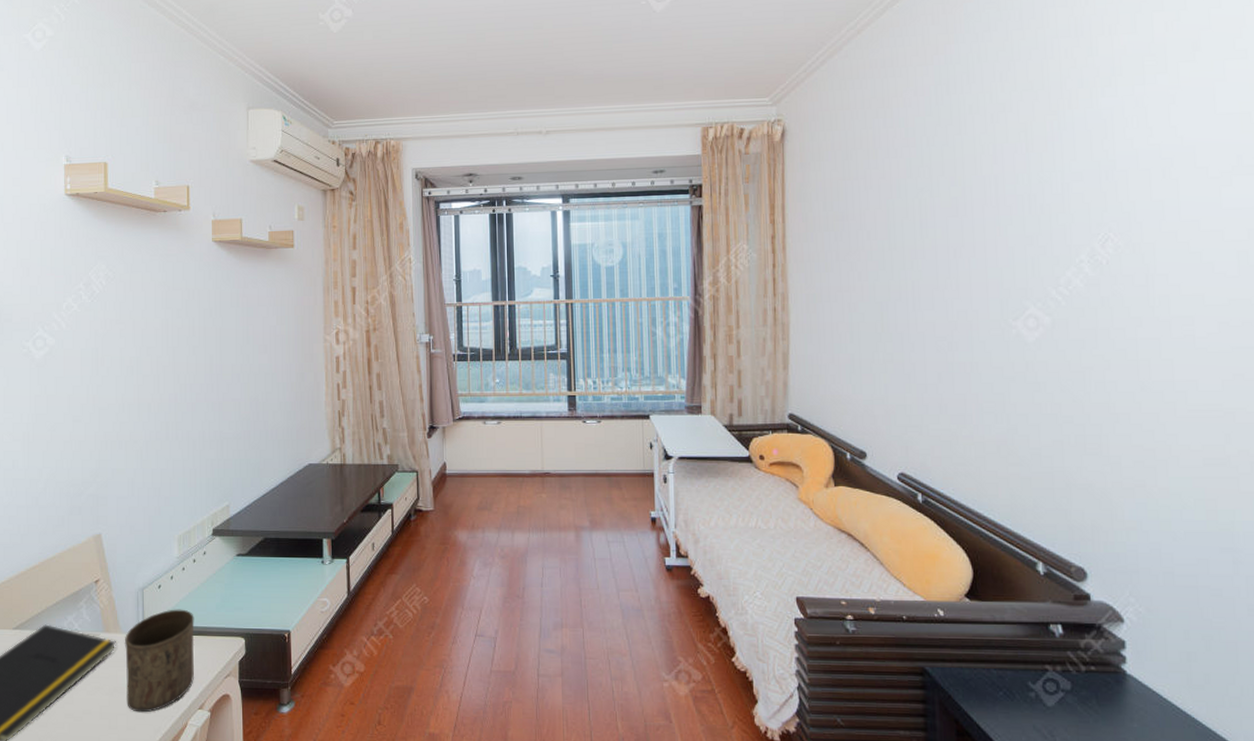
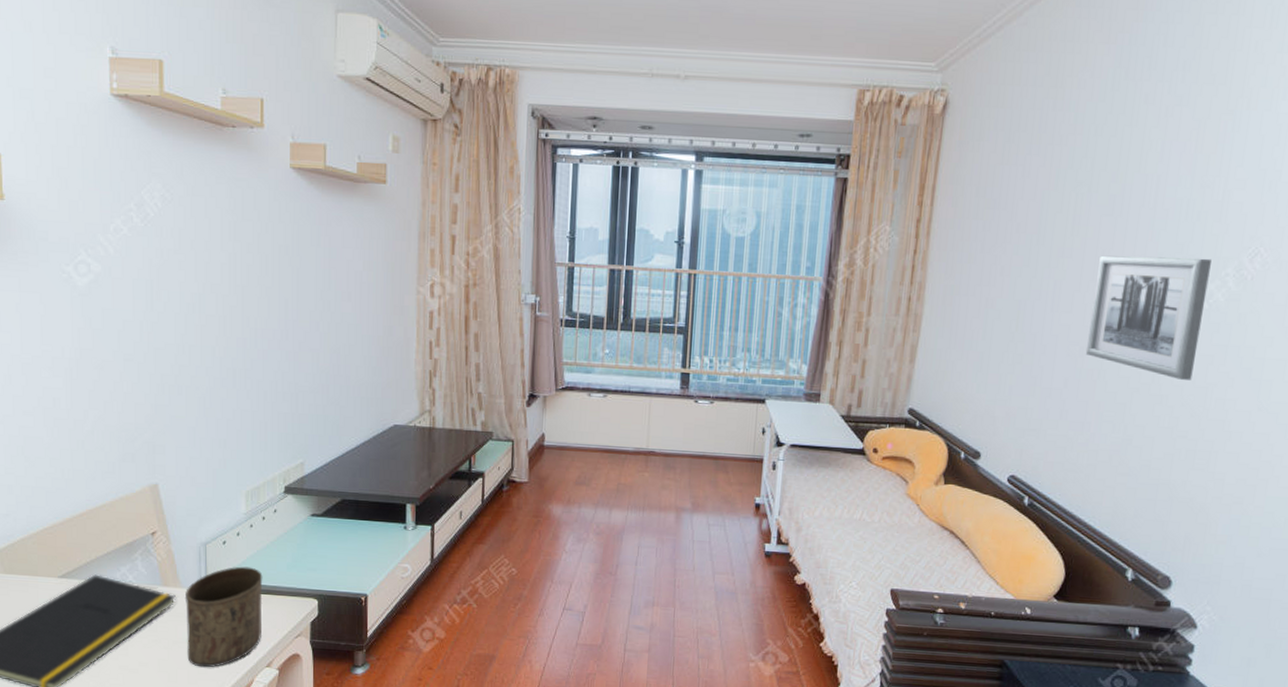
wall art: none [952,248,1066,366] -> present [1085,255,1212,380]

